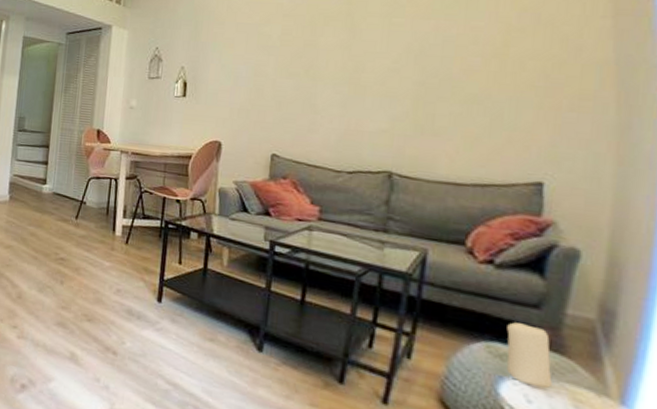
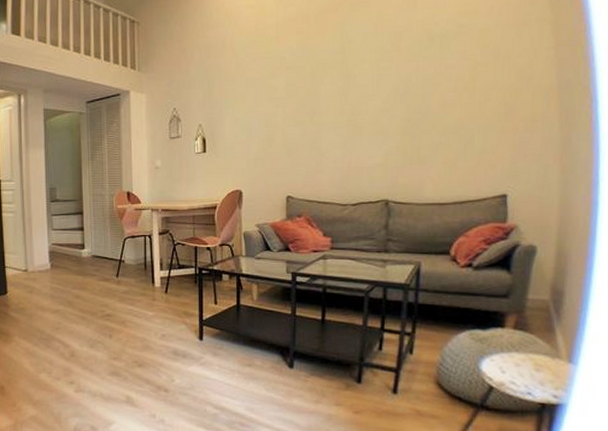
candle: present [507,322,552,388] -> none [484,312,519,360]

